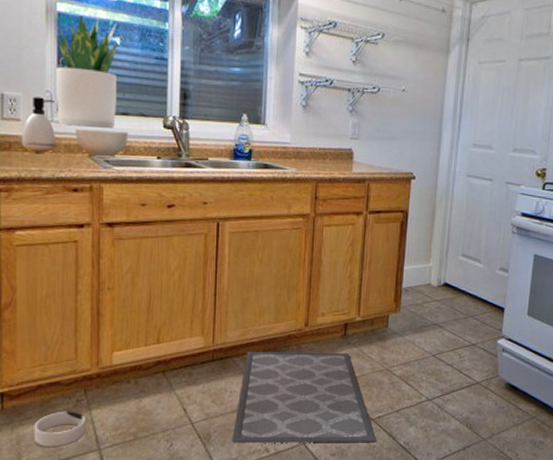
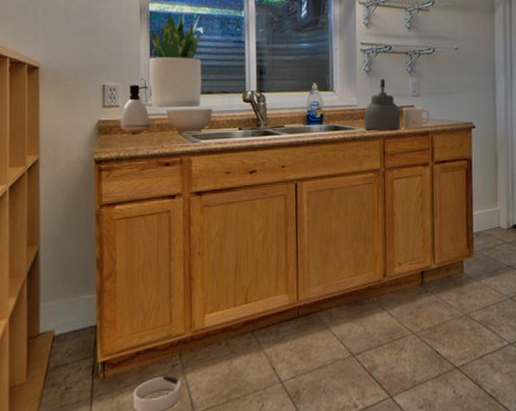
bath mat: present [232,352,376,443] -> none [320,300,462,400]
kettle: none [296,116,337,175] -> present [364,78,401,132]
mug: none [338,149,369,175] -> present [402,106,430,130]

